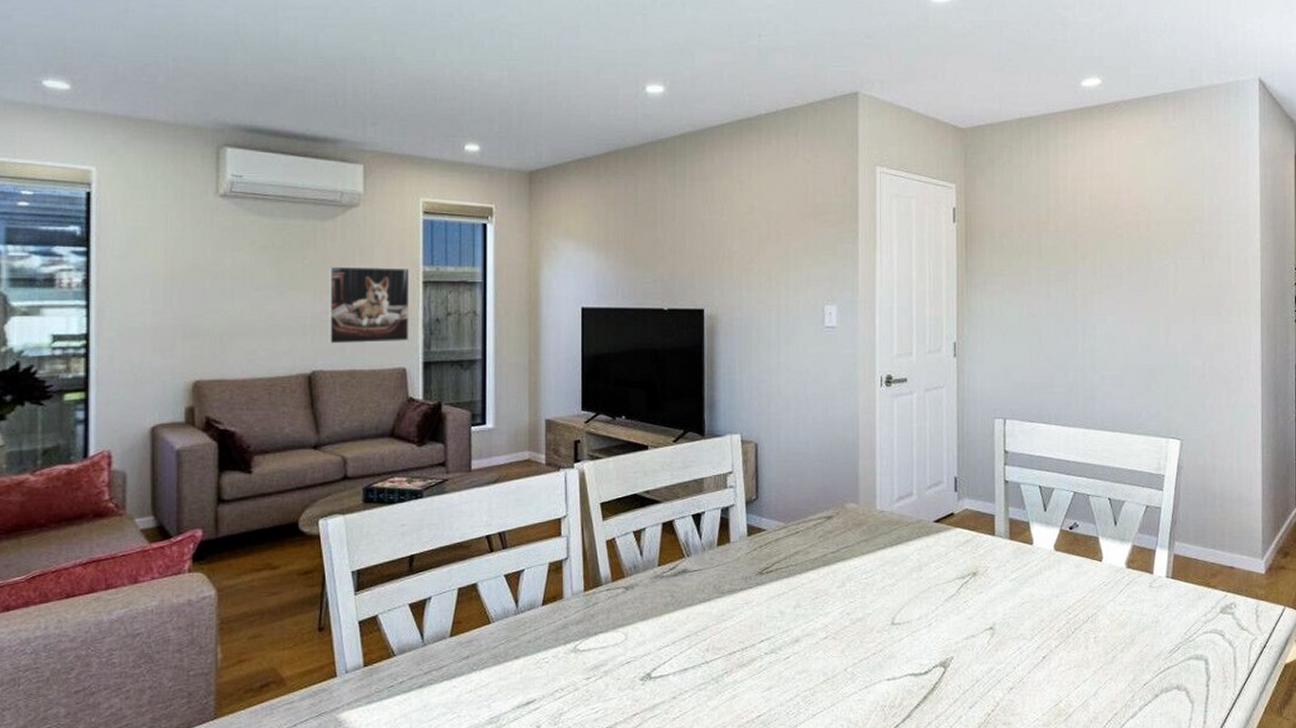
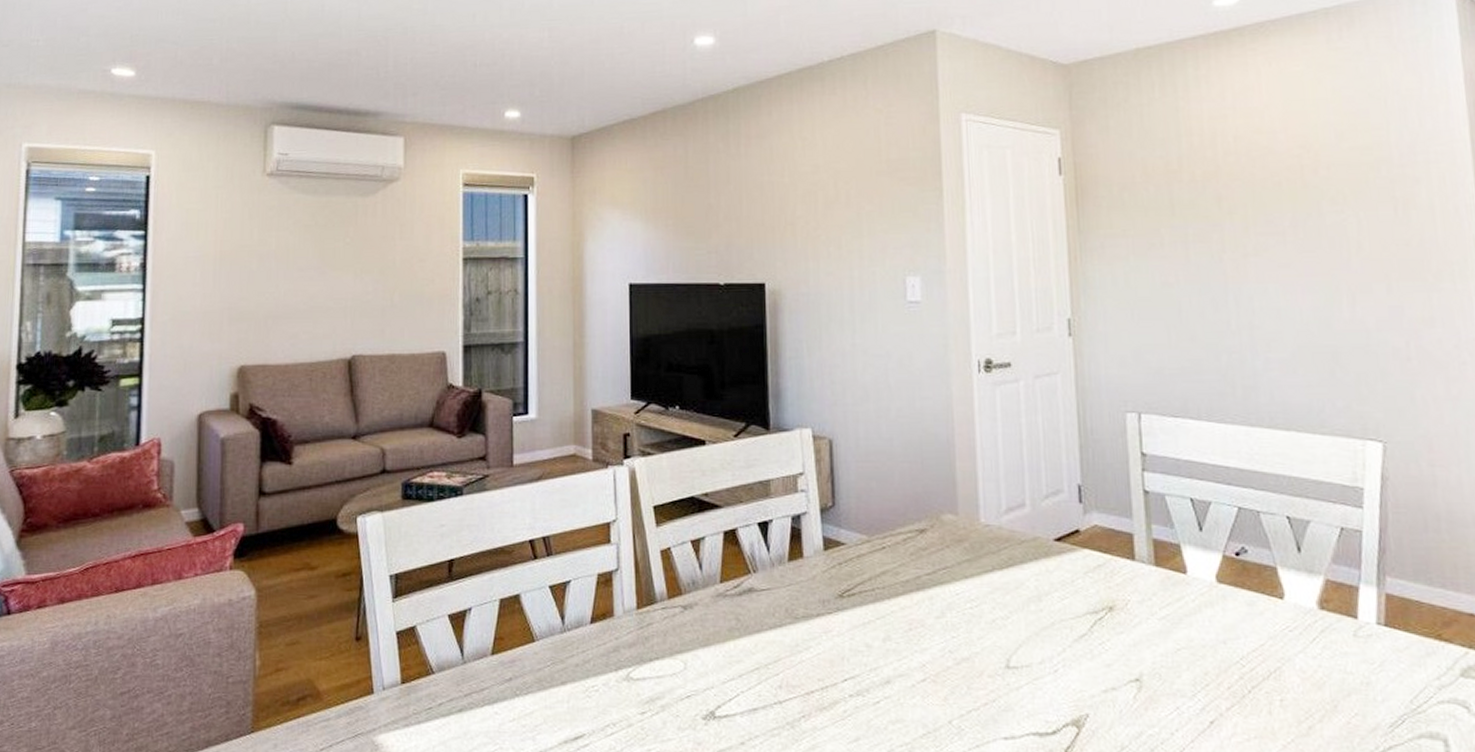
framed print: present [329,266,410,344] -> none [369,244,449,327]

